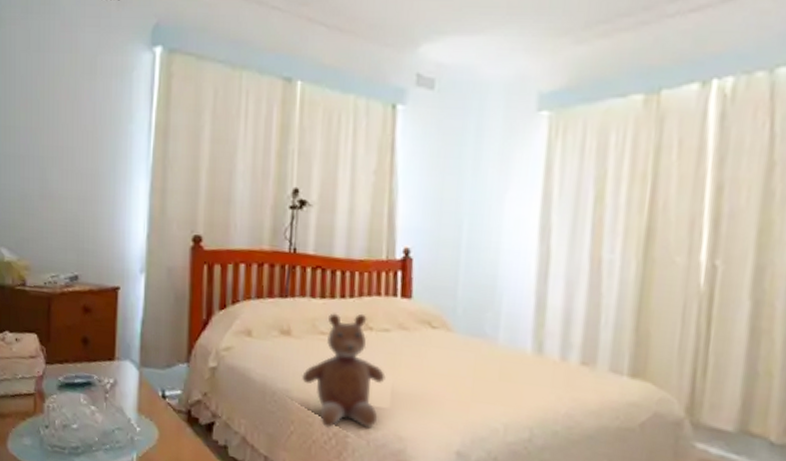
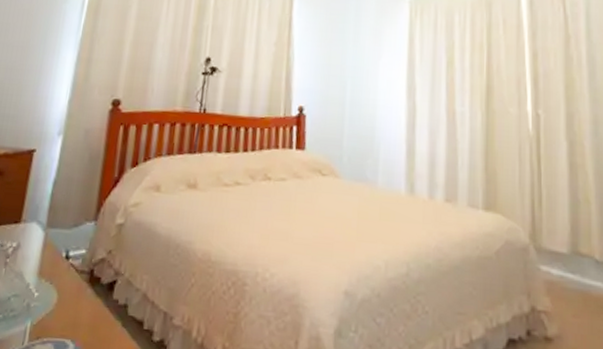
teddy bear: present [302,313,386,428] -> none [205,165,282,278]

